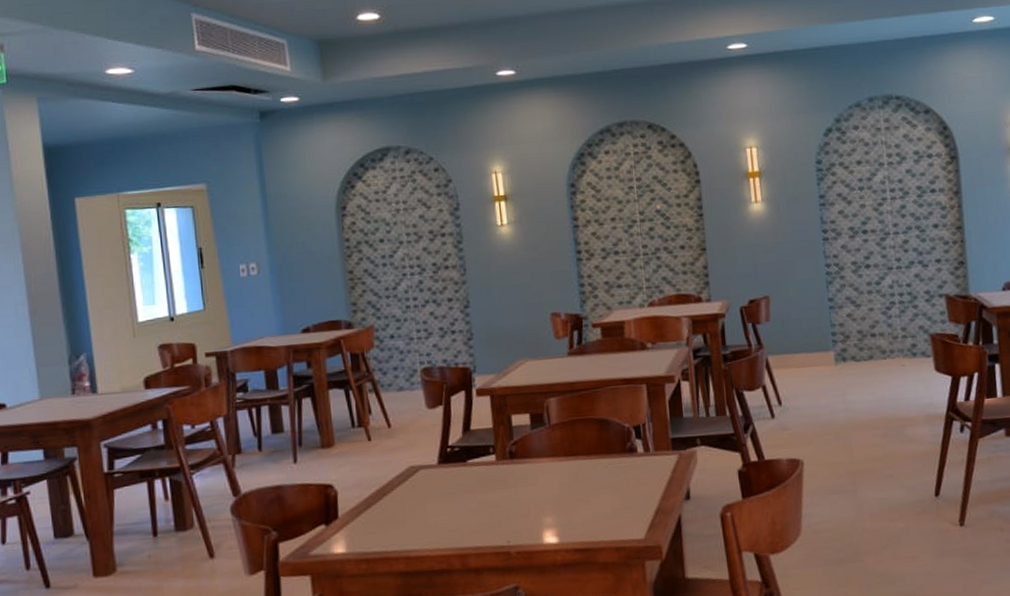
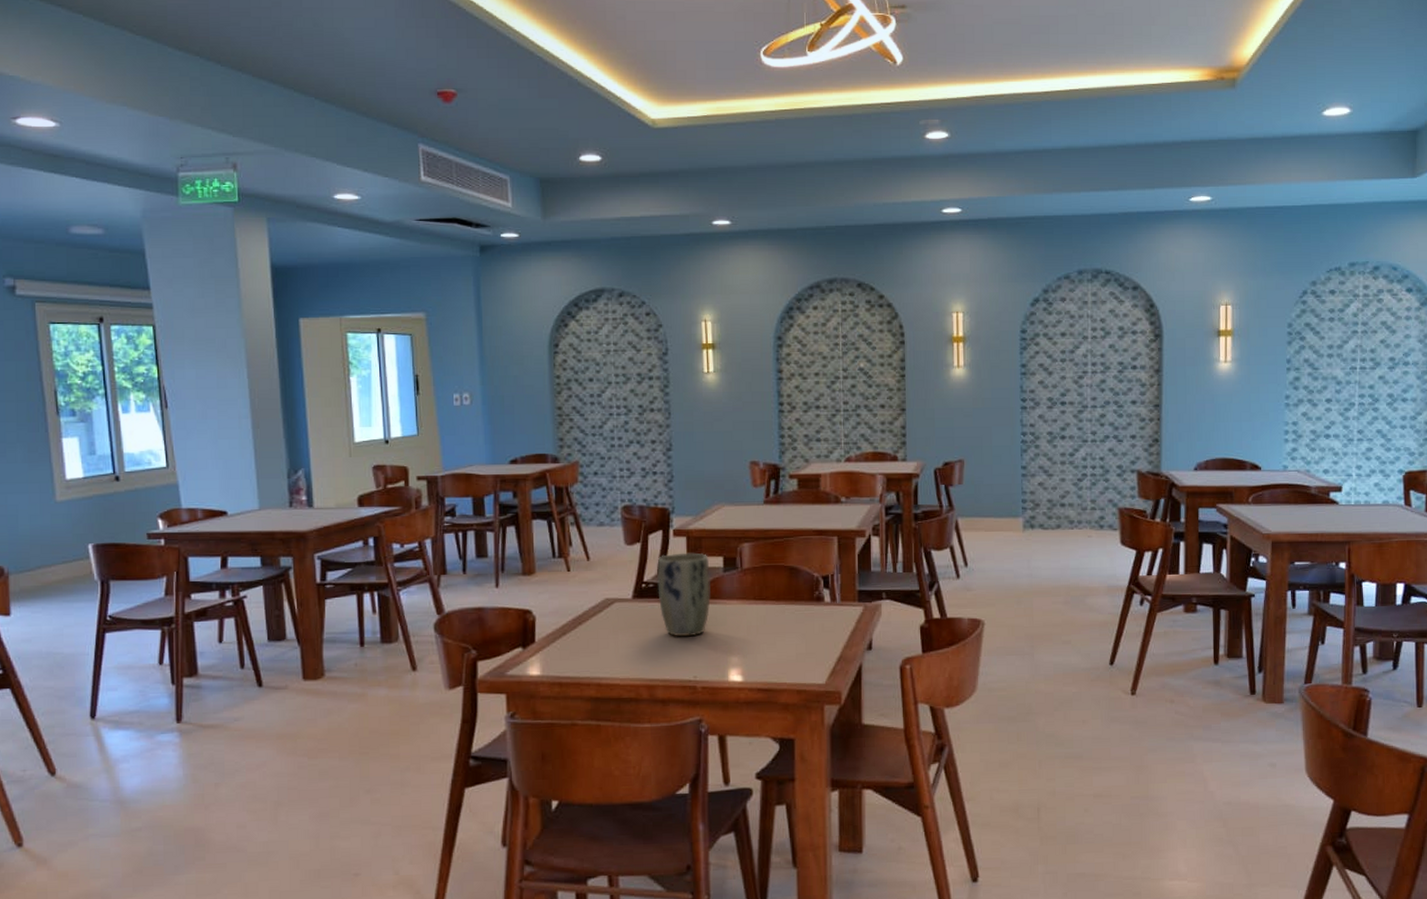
plant pot: none [461,411,520,502] -> present [657,552,711,637]

